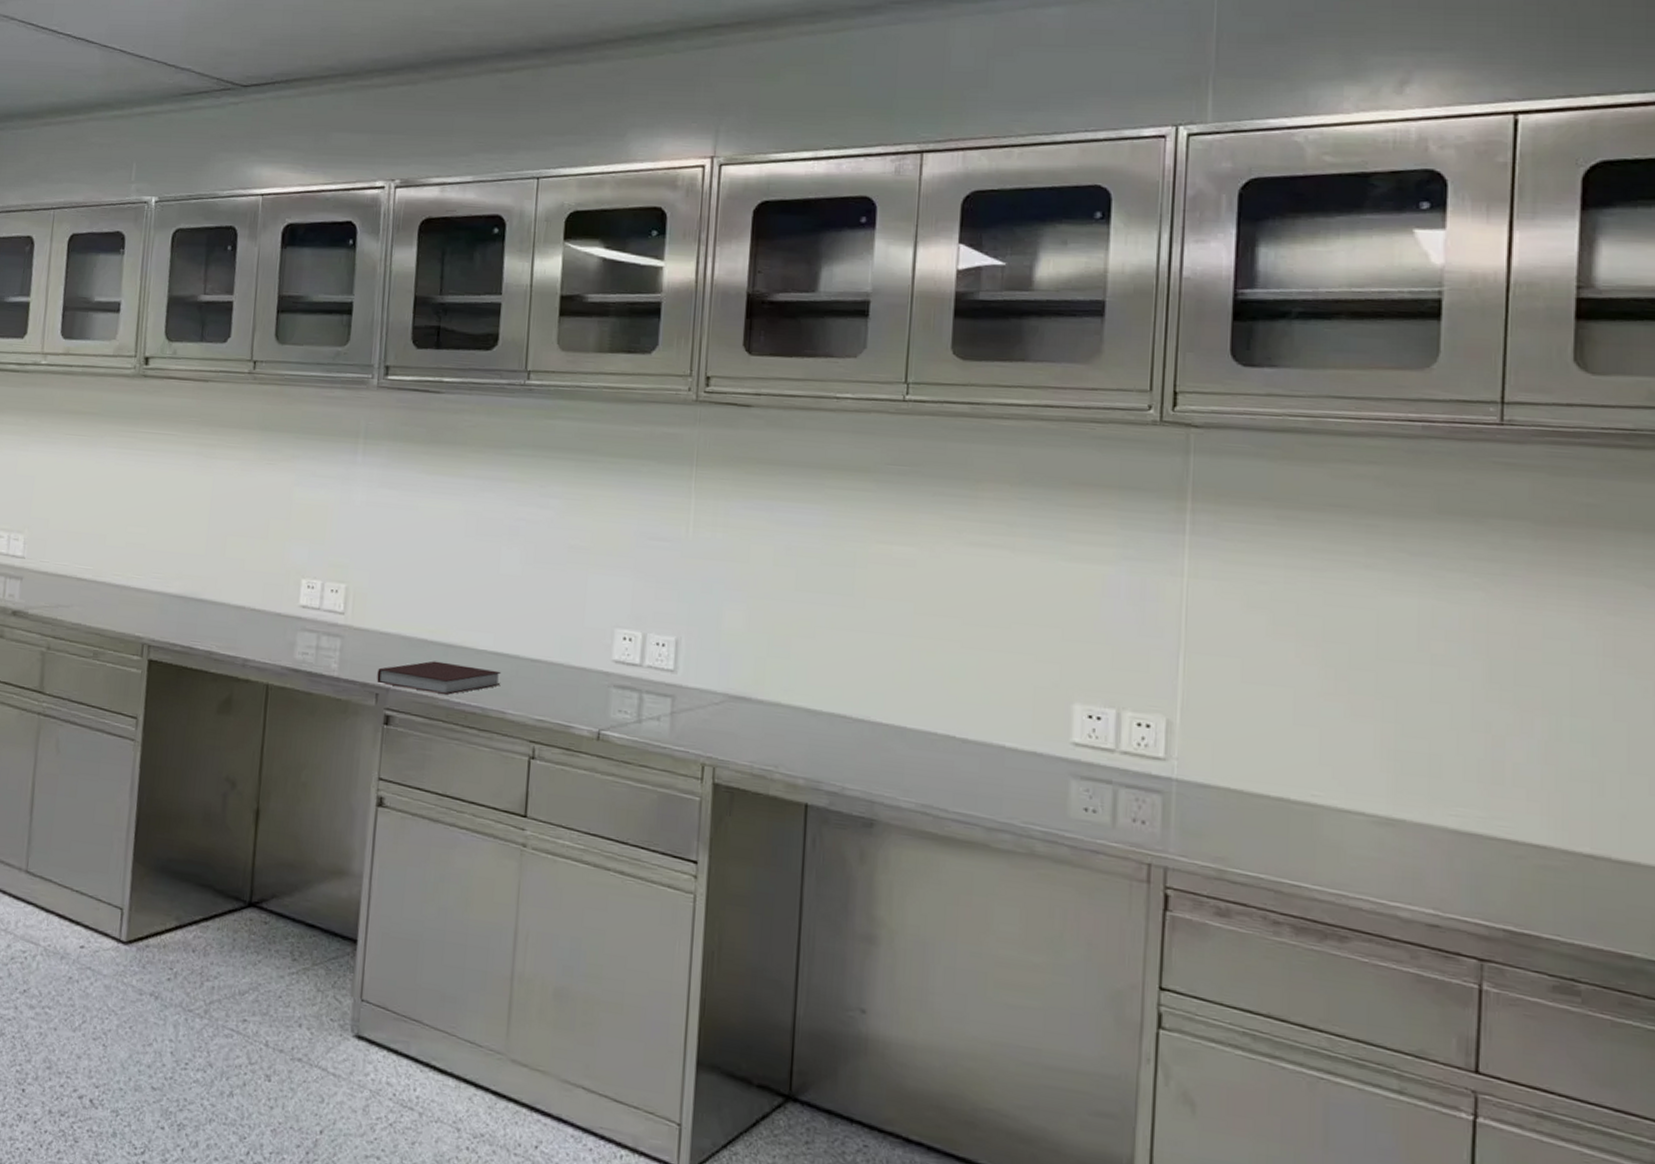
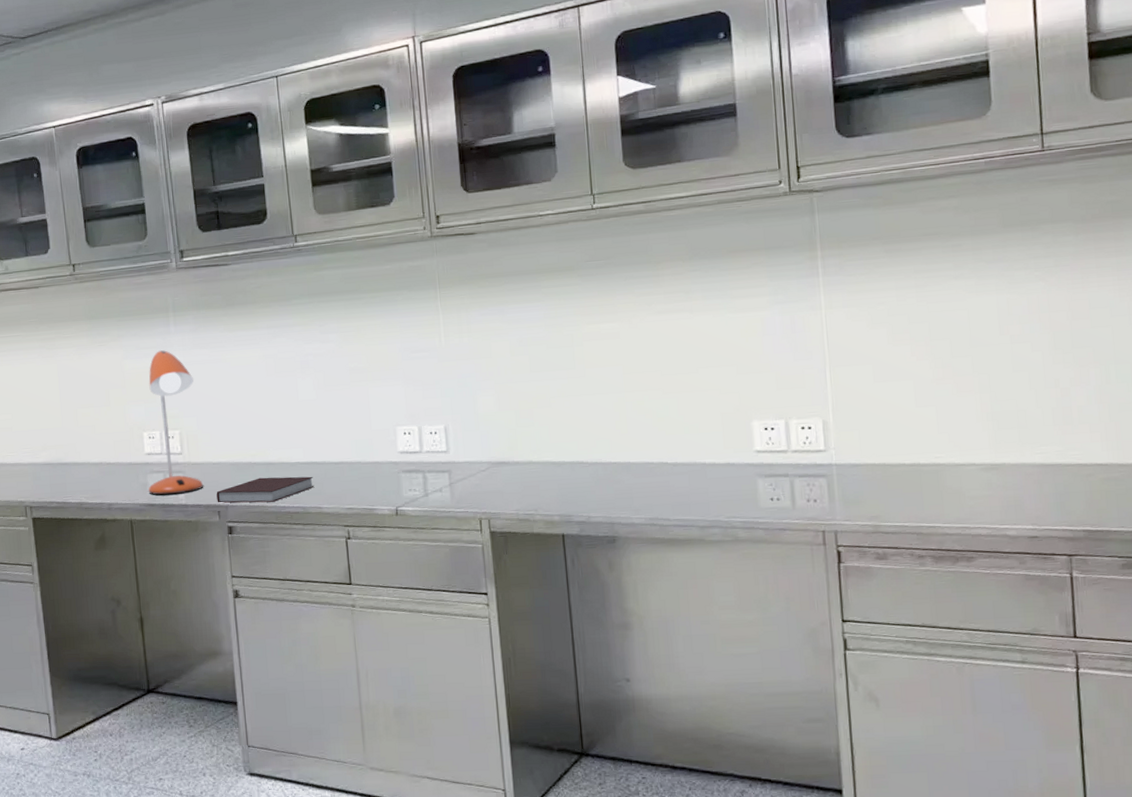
desk lamp: none [294,482,374,663] -> present [148,350,204,495]

